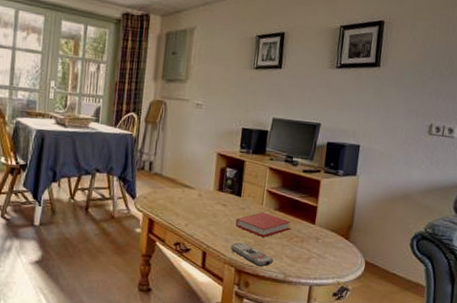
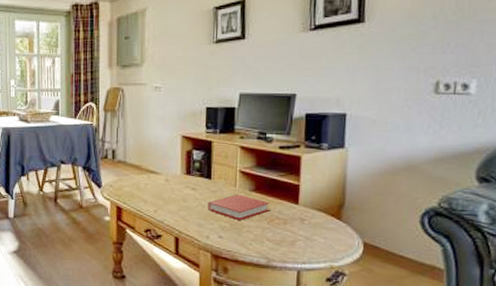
remote control: present [230,242,274,267] -> none [204,226,254,251]

